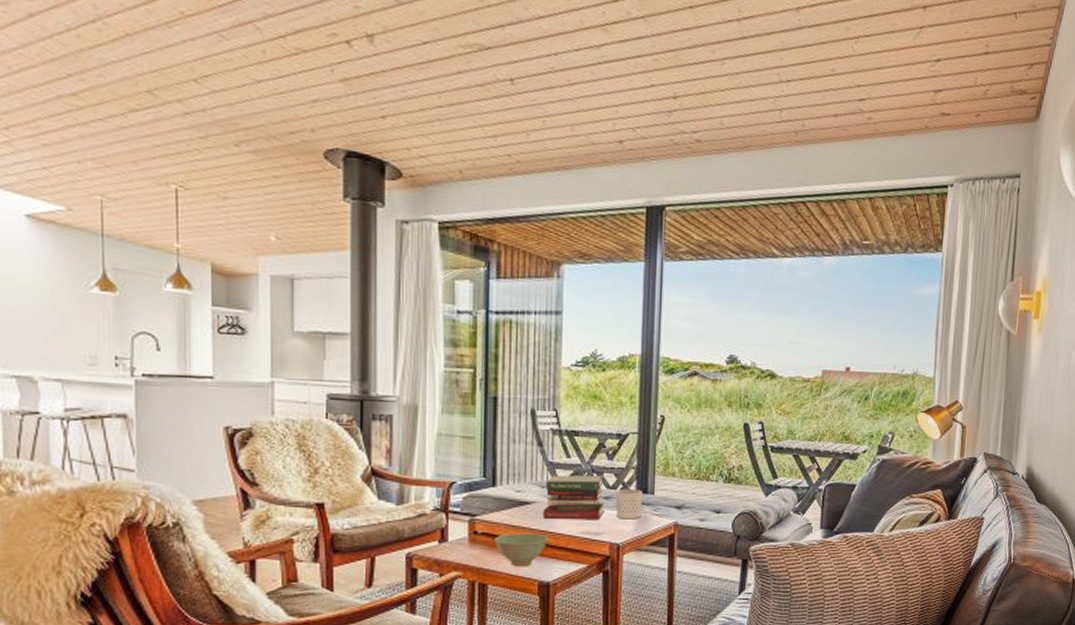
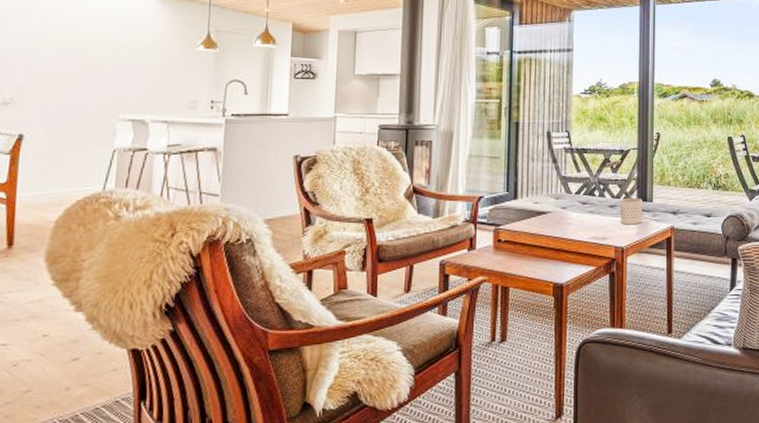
bowl: present [495,533,548,566] -> none [516,240,562,270]
books: present [543,475,604,521] -> none [557,187,610,227]

